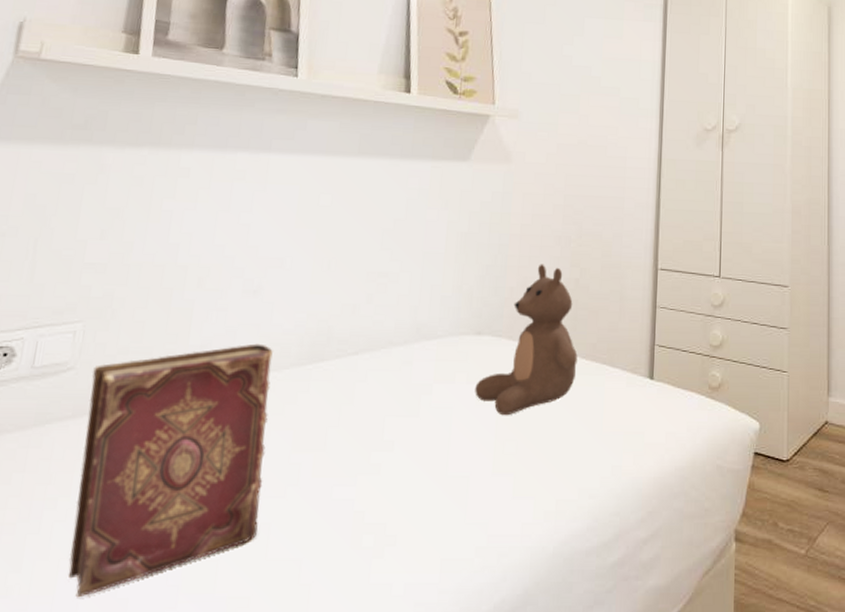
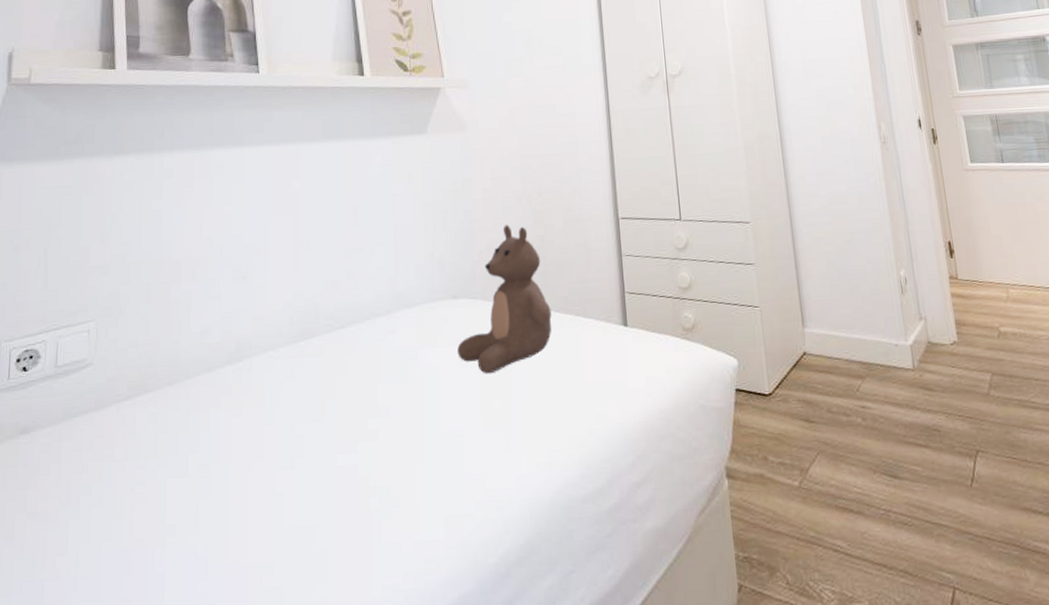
hardback book: present [67,343,273,598] -> none [107,326,272,576]

